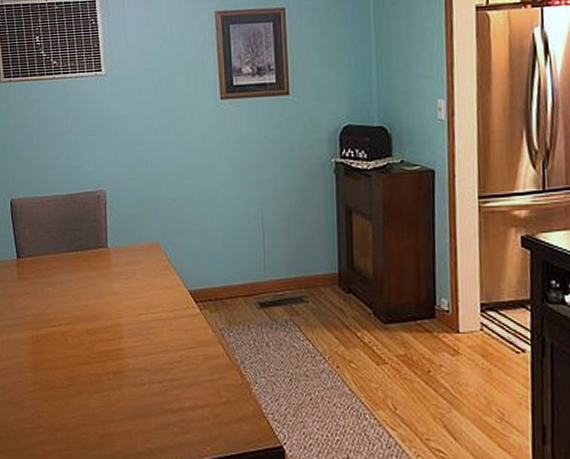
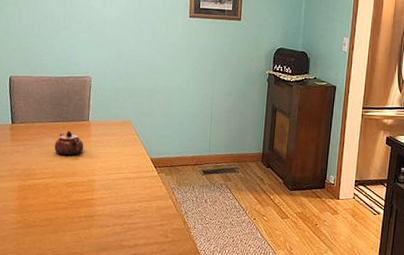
teapot: none [69,261,105,295] -> present [54,130,84,156]

